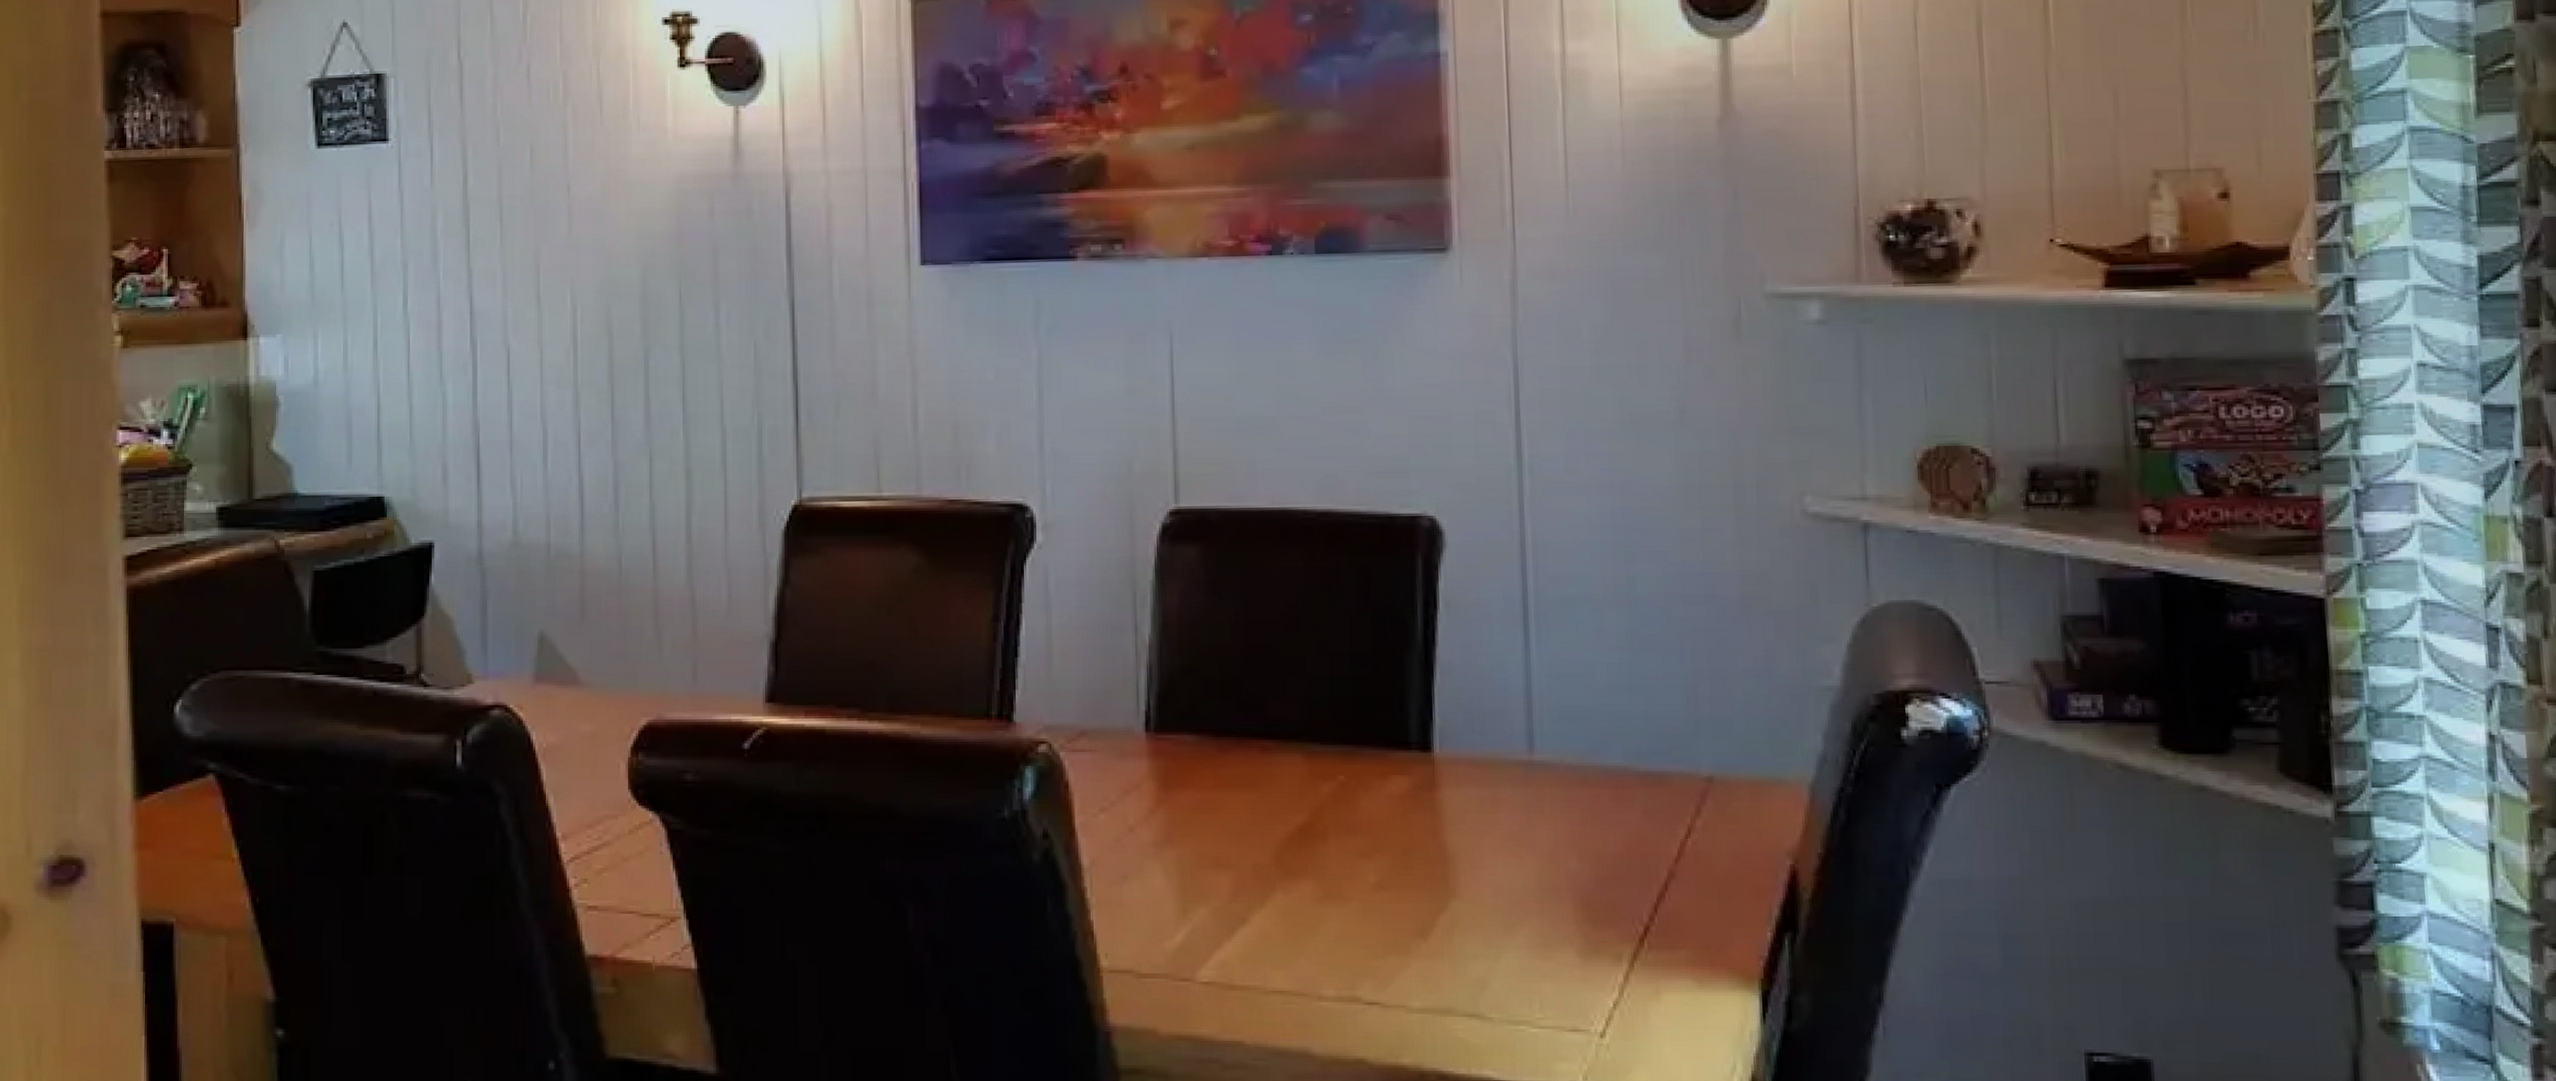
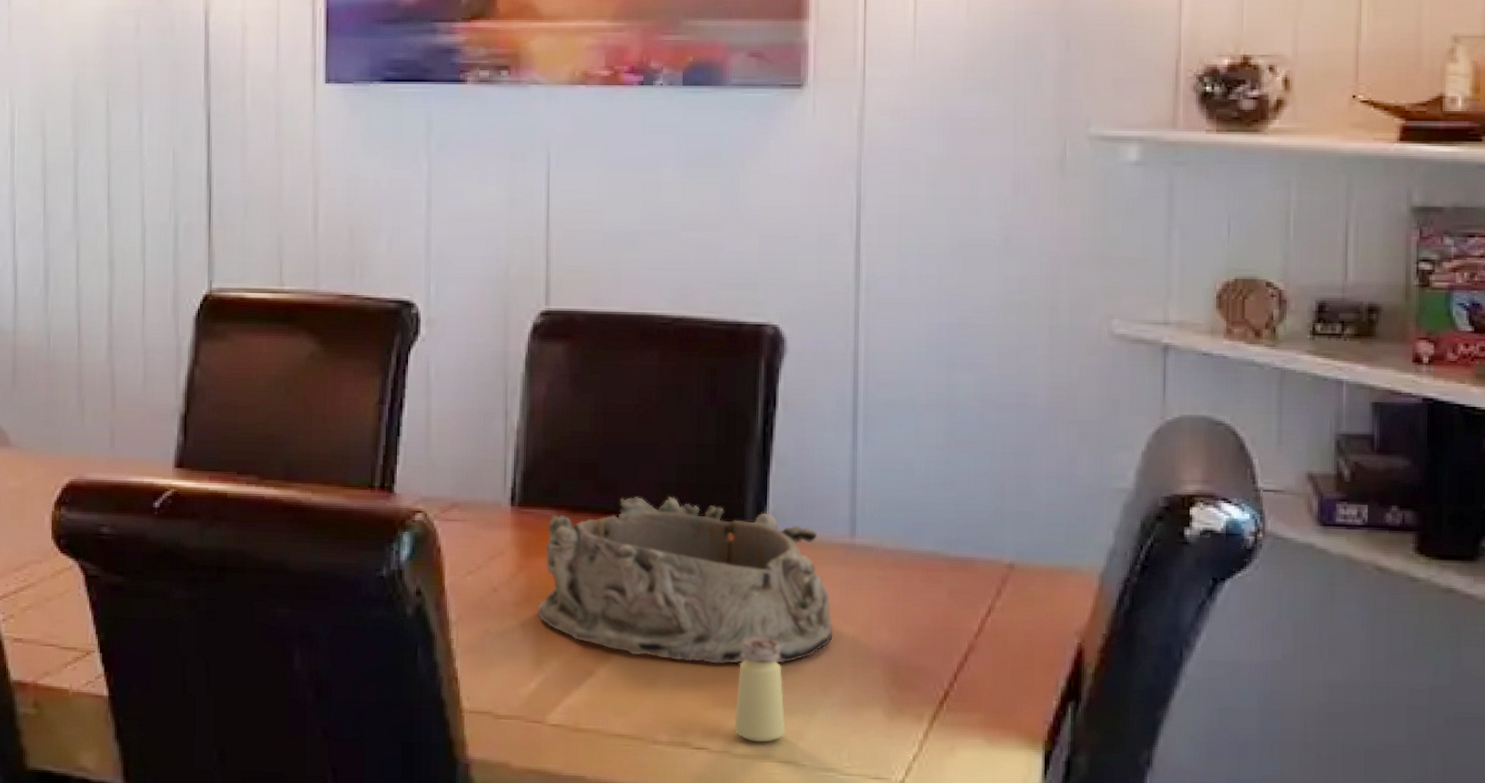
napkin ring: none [1181,715,1515,905] -> present [538,497,833,664]
saltshaker: none [1408,871,1468,994] -> present [733,636,786,743]

